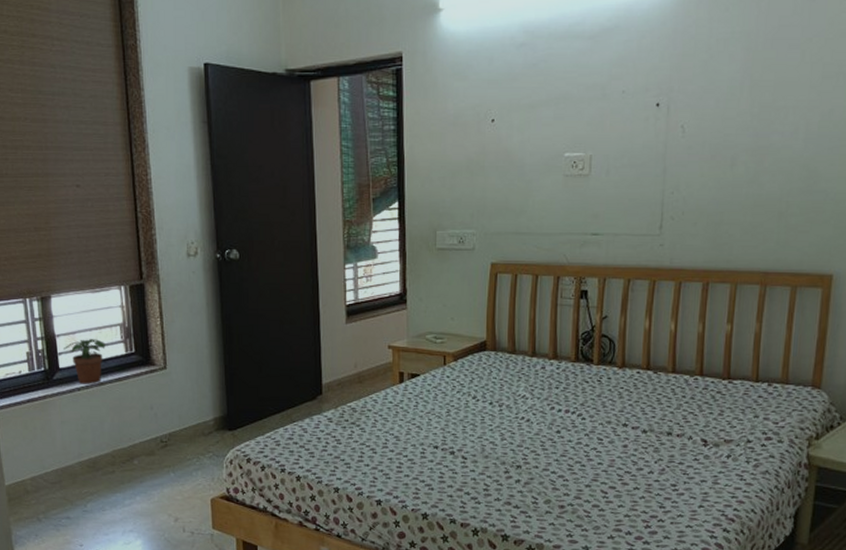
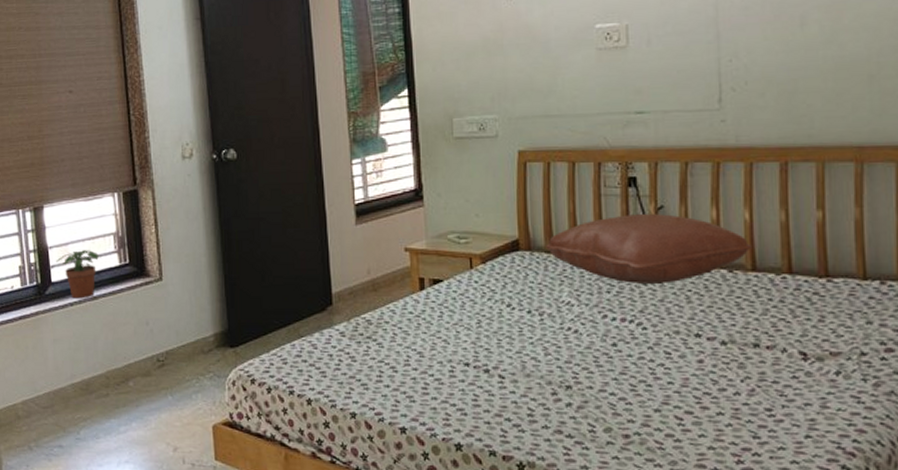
pillow: none [508,322,674,382] -> present [546,214,752,284]

